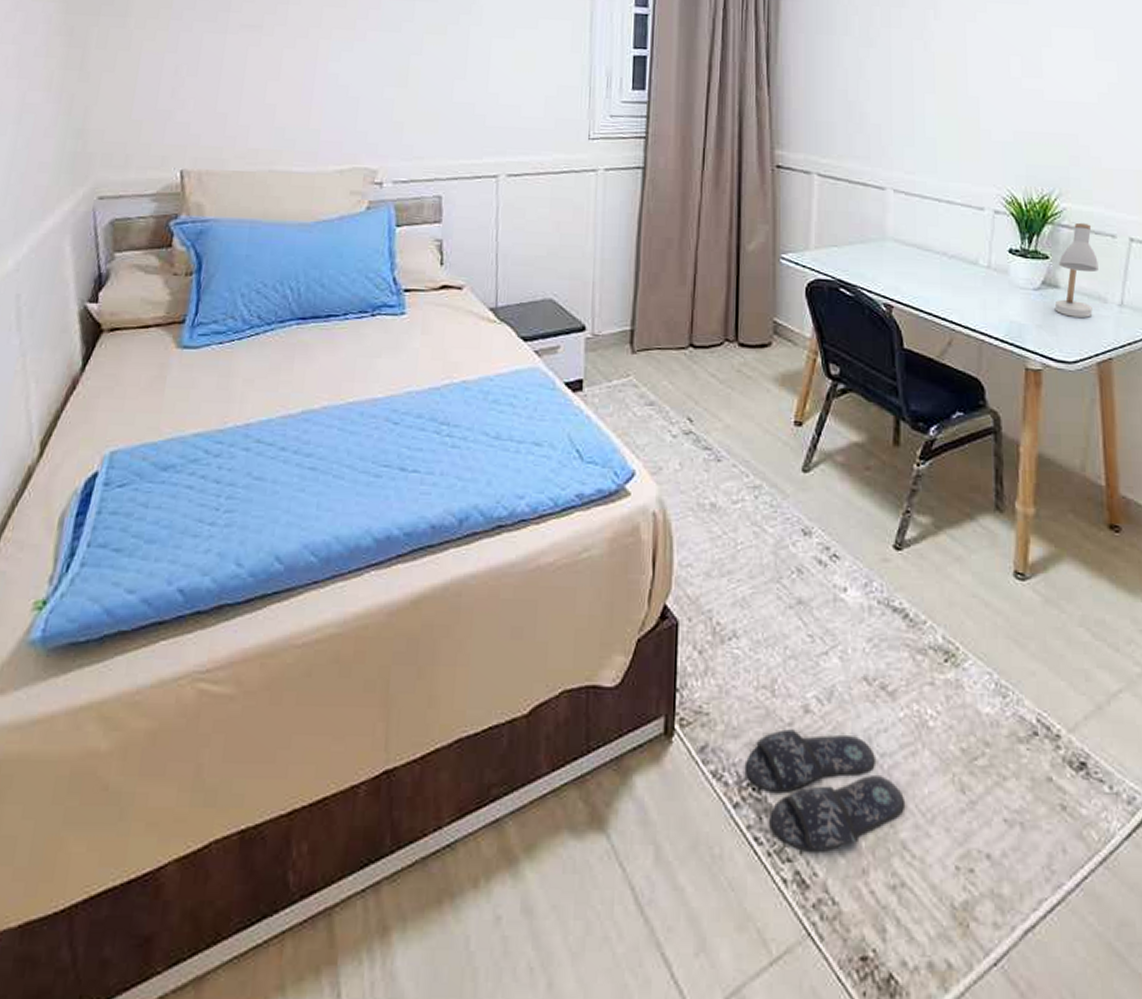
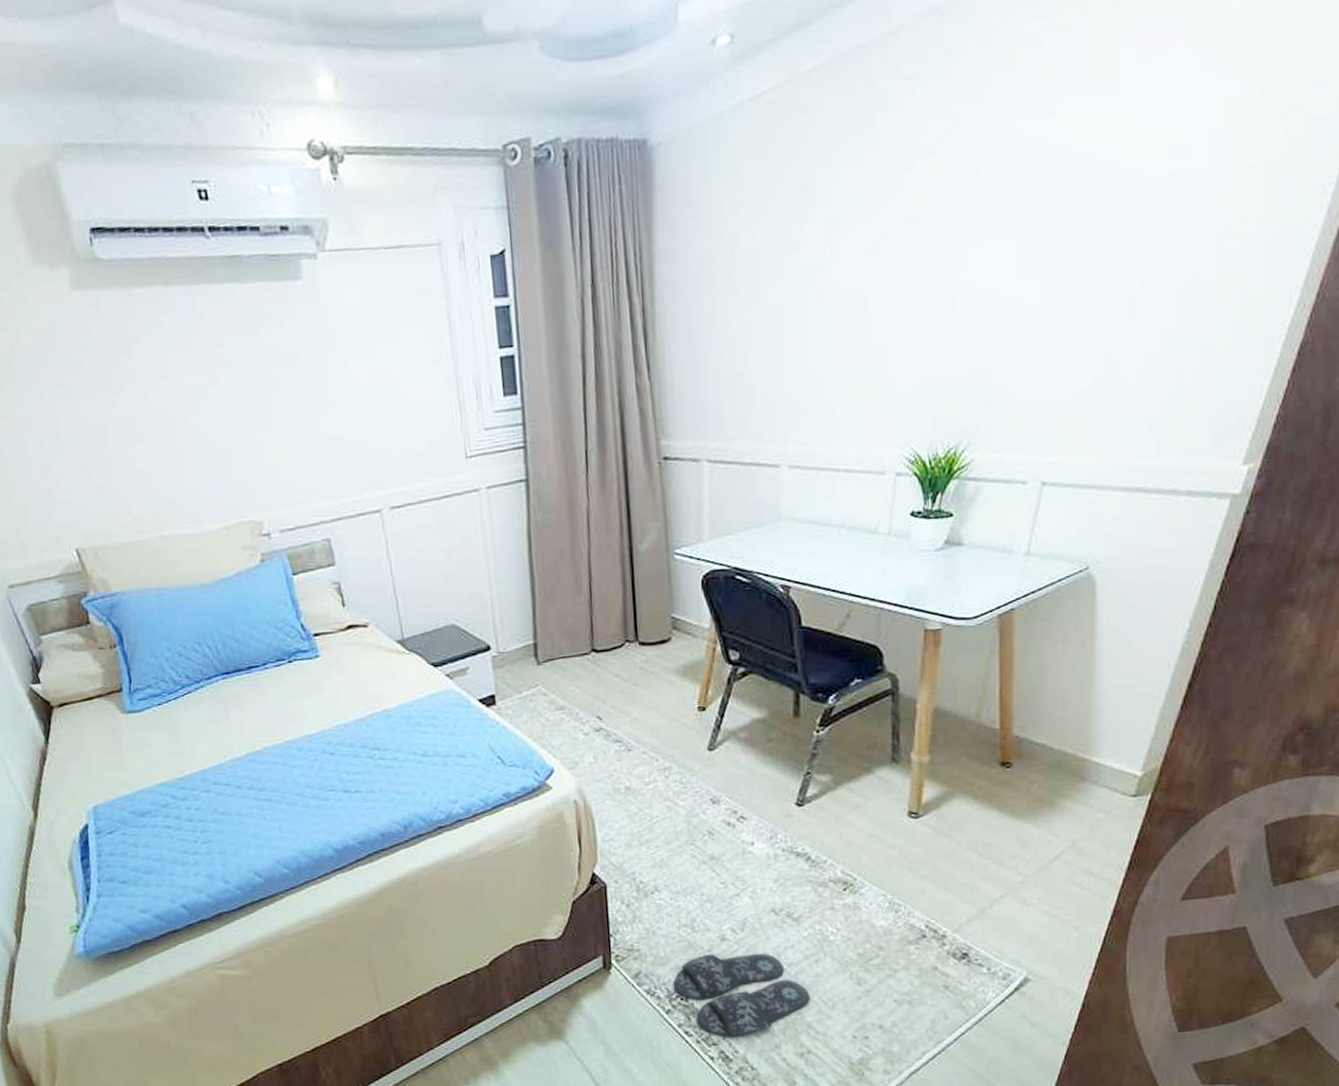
desk lamp: present [1054,222,1099,318] -> none [957,472,1005,573]

